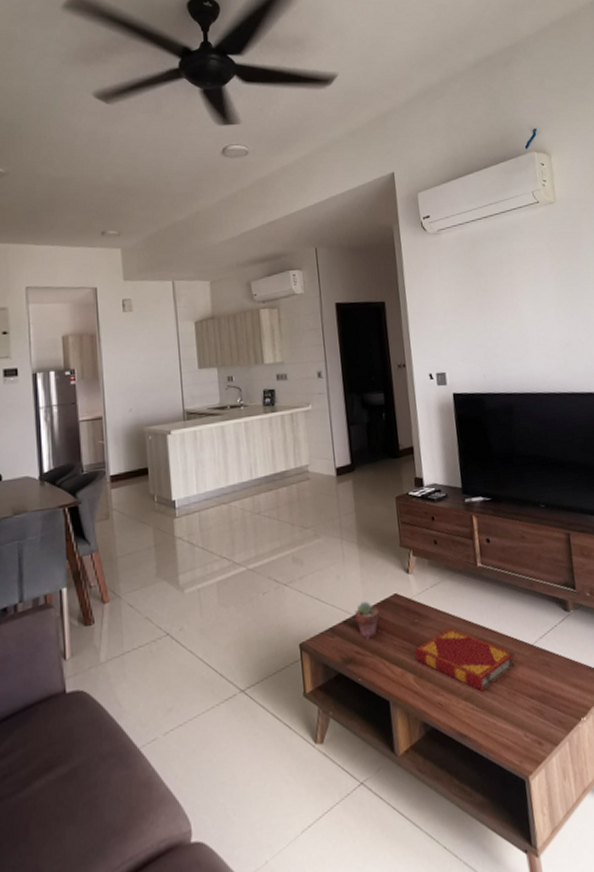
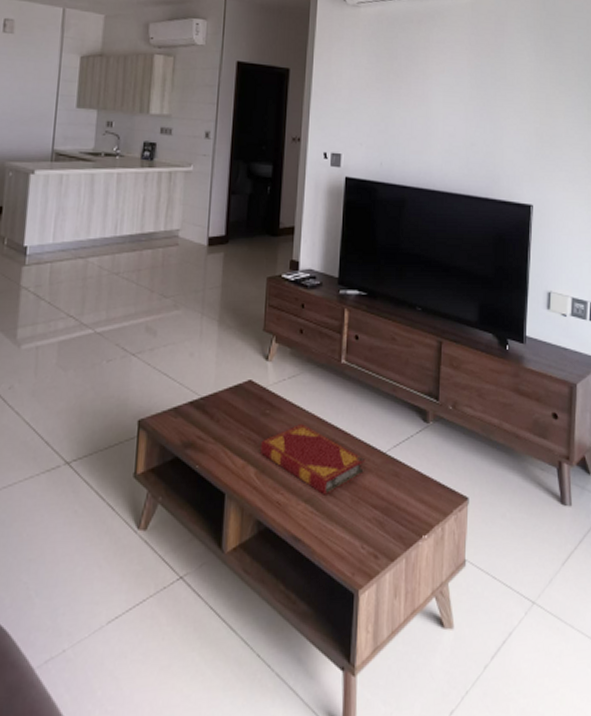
potted succulent: present [354,601,379,639] -> none [202,384,229,424]

